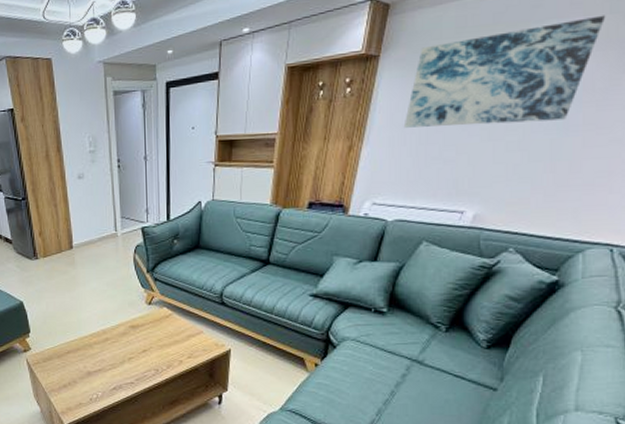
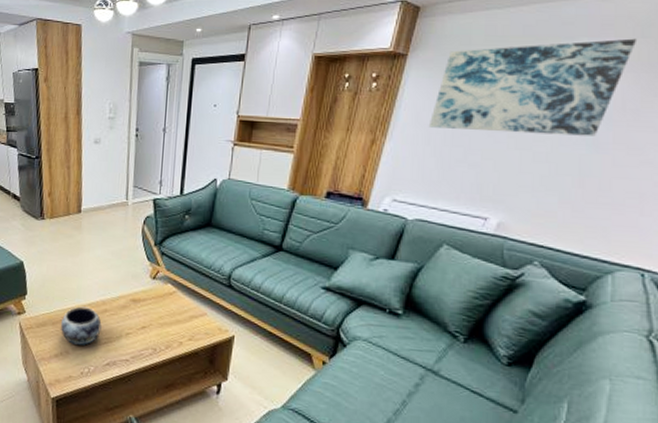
decorative bowl: none [66,338,105,375] -> present [61,306,102,346]

